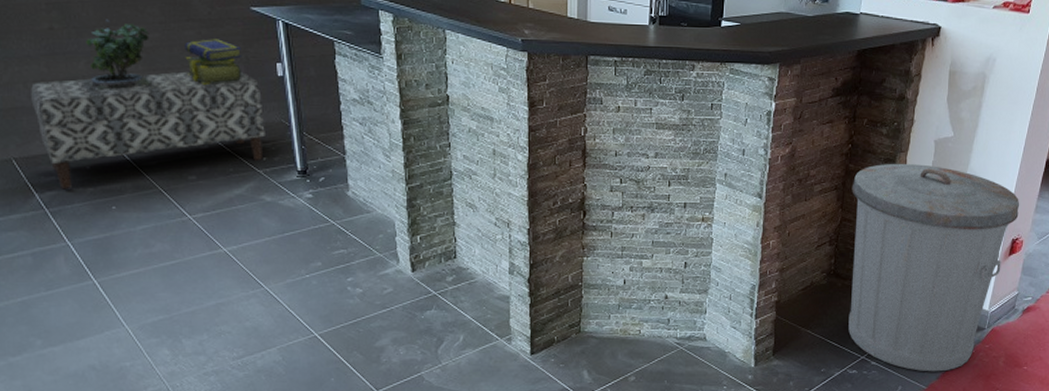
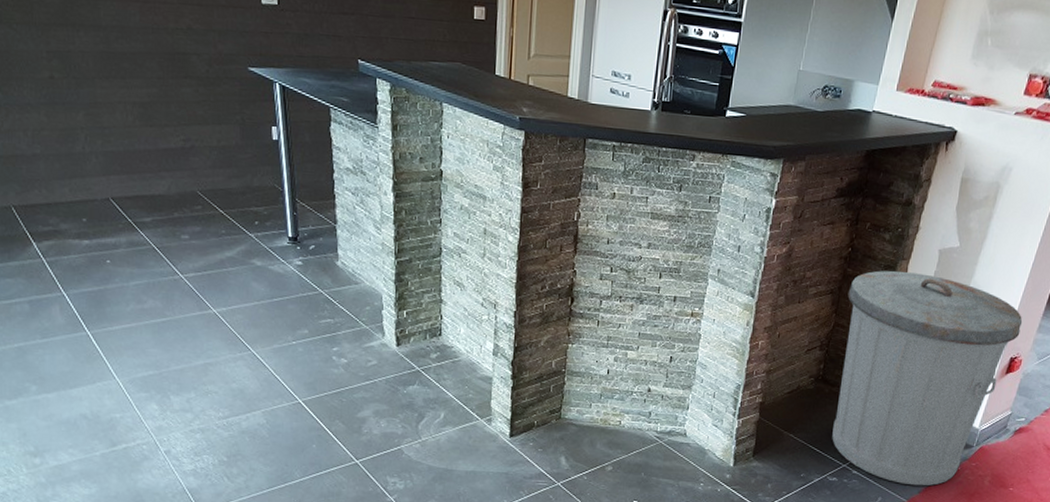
bench: present [31,71,265,190] -> none [31,129,258,241]
potted plant: present [86,19,151,90] -> none [85,71,148,143]
stack of books: present [185,39,242,86] -> none [182,97,238,145]

